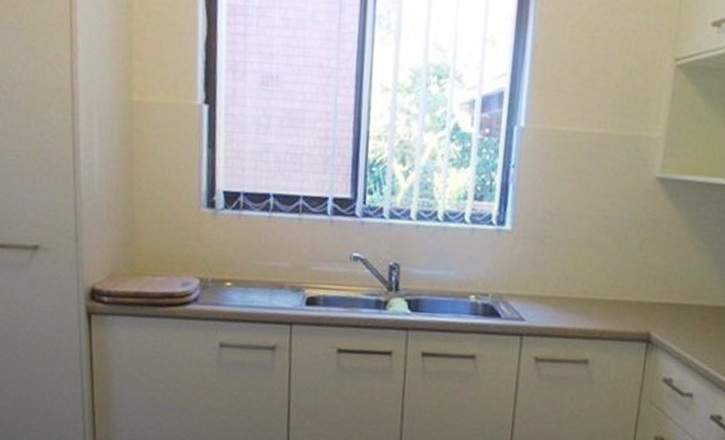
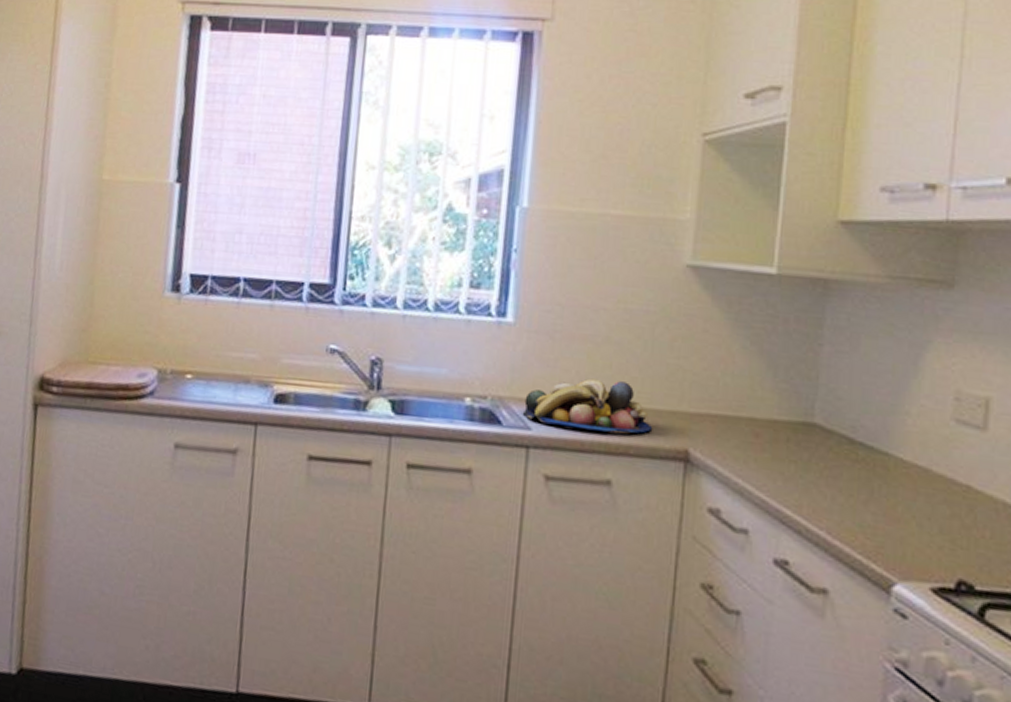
fruit bowl: none [517,276,622,321] -> present [522,378,652,433]

